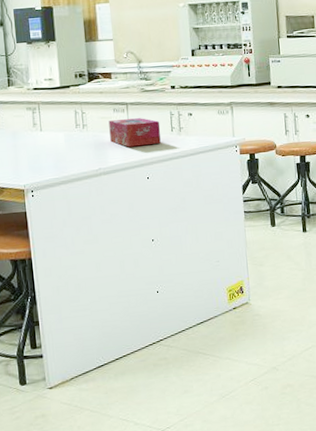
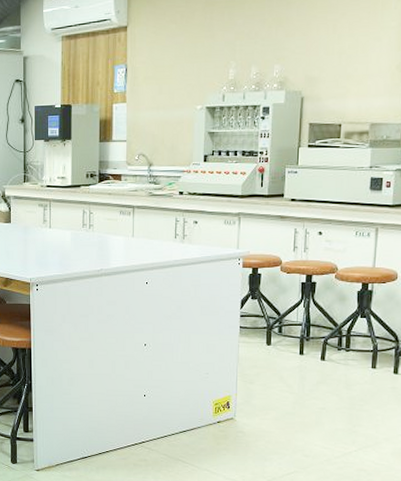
tissue box: present [109,118,161,147] -> none [114,222,164,251]

